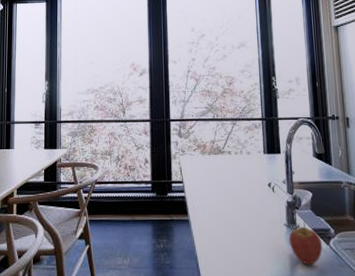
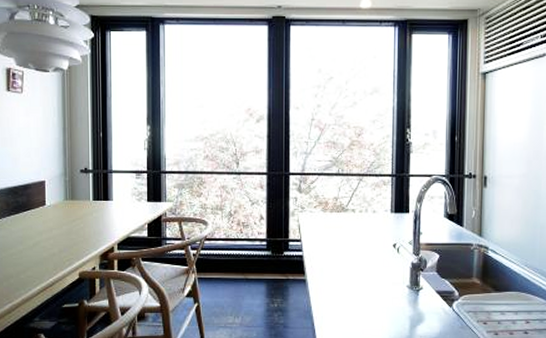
fruit: present [289,221,323,265] -> none [411,284,445,327]

